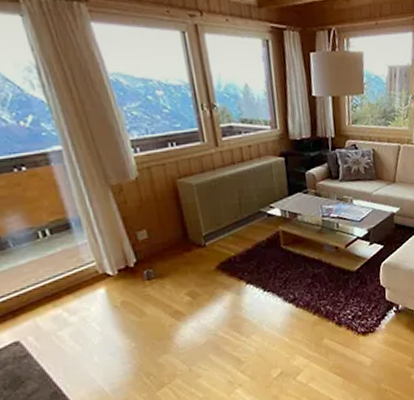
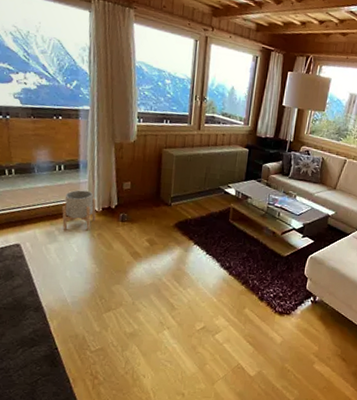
planter: none [62,253,113,309] -> present [62,190,96,230]

